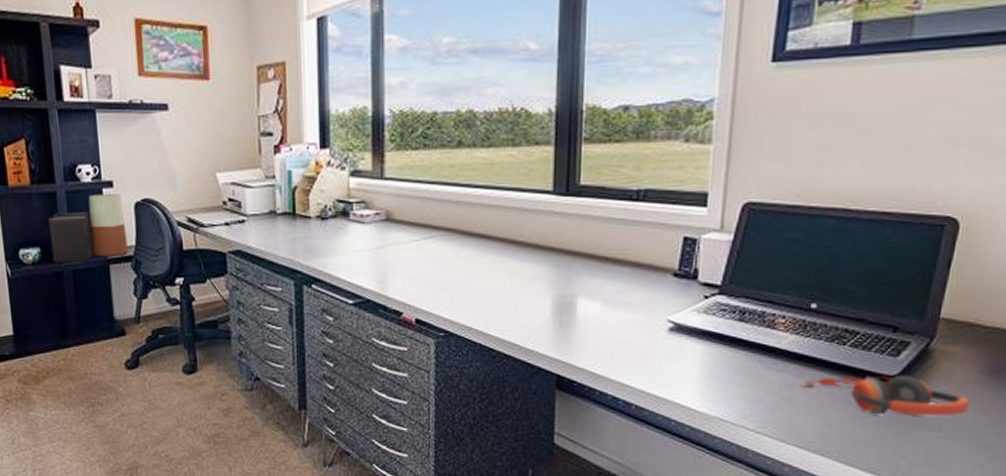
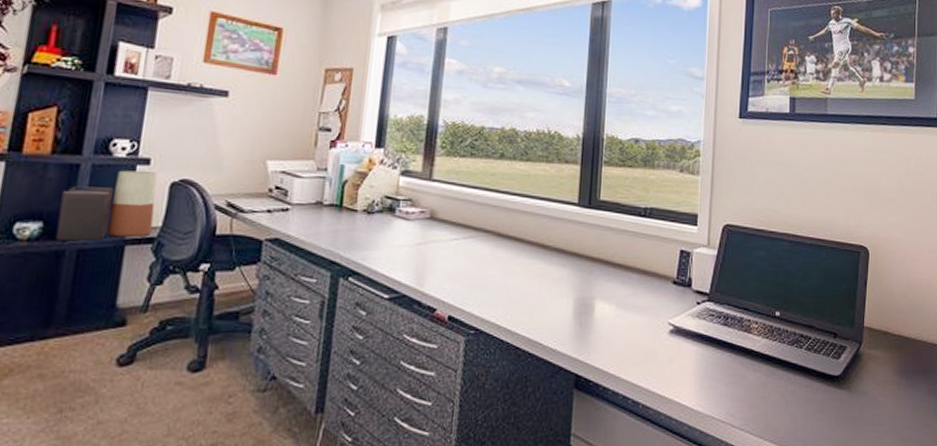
headphones: present [799,374,971,417] -> none [771,375,892,412]

